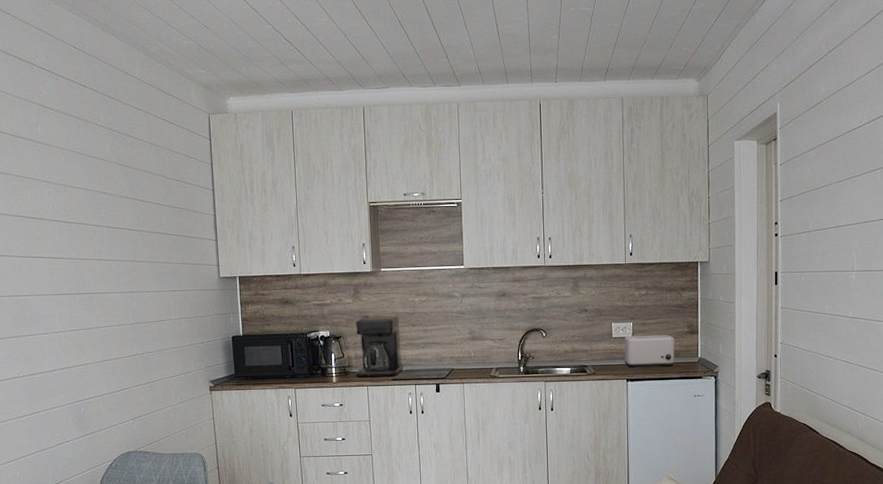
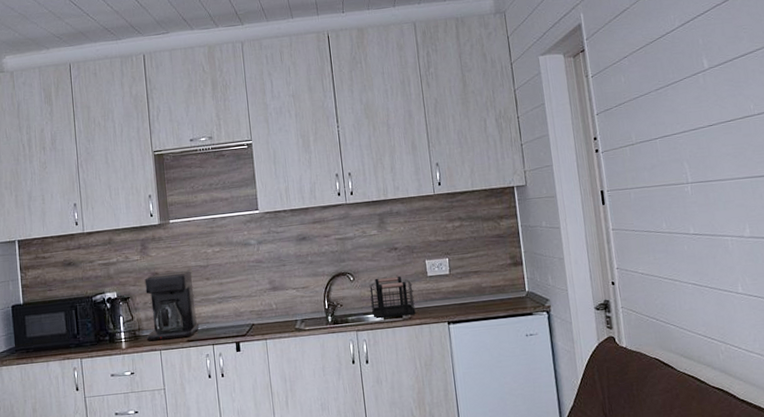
dish rack: none [560,335,599,372] -> present [369,276,416,318]
toaster: present [624,334,675,368] -> none [441,268,500,309]

